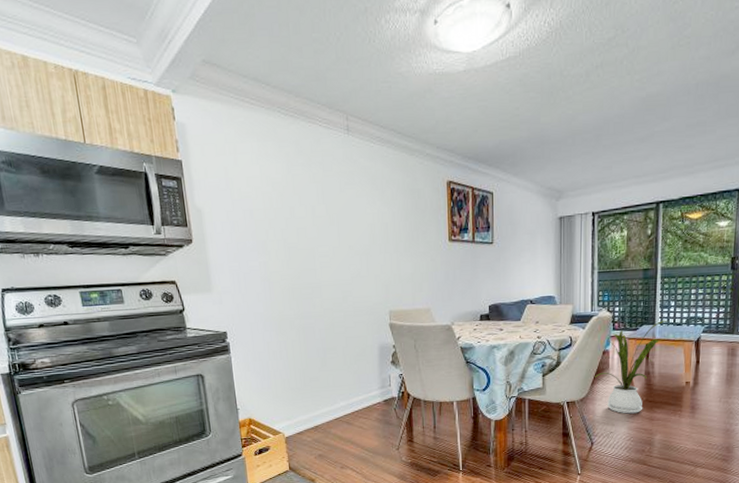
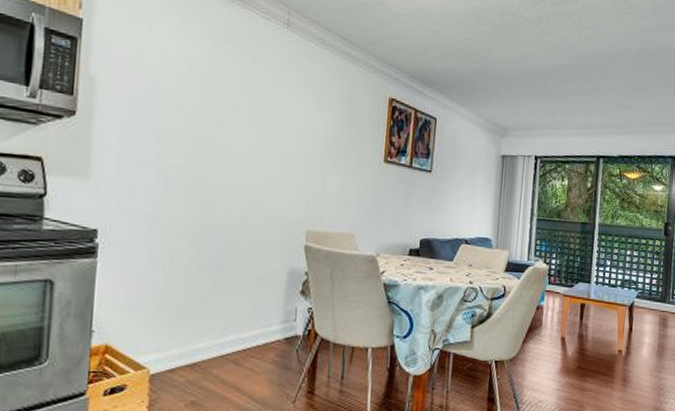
house plant: present [595,320,670,414] -> none [527,280,605,381]

